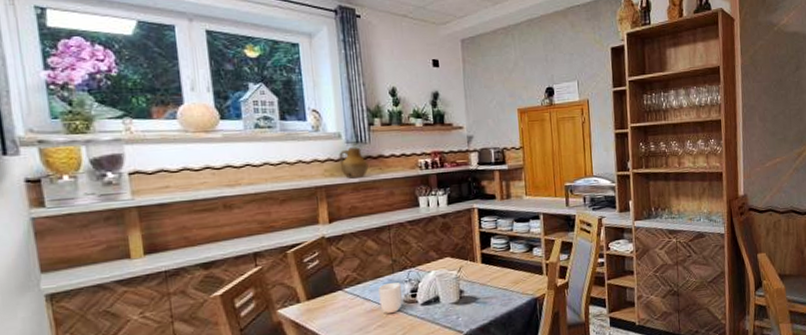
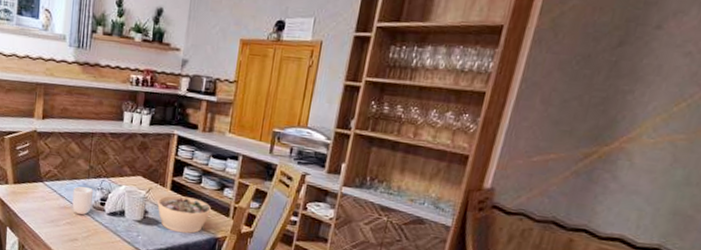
jug: present [339,147,369,179] -> none [60,51,85,82]
salad: none [471,265,525,304] -> present [157,195,211,234]

